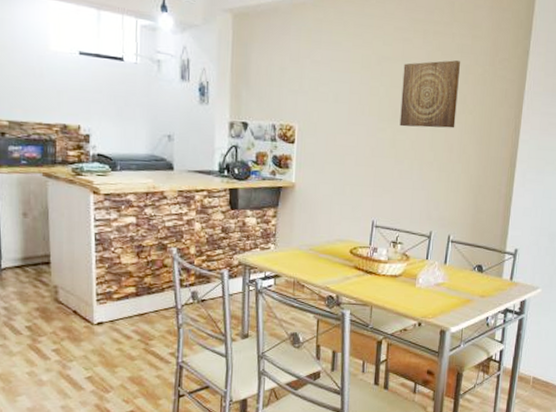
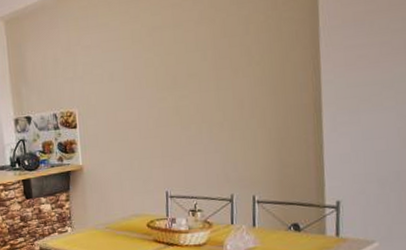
wall art: present [399,60,460,128] -> none [176,13,242,92]

